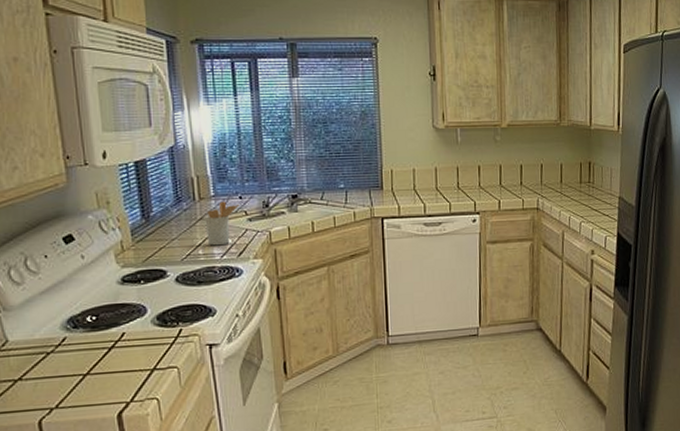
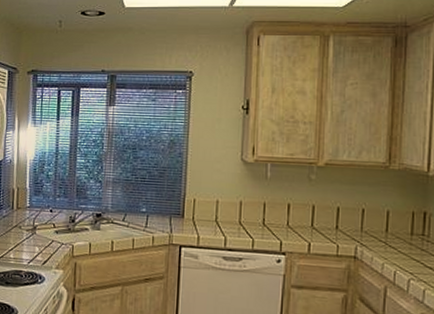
utensil holder: present [205,201,239,246] -> none [18,212,49,253]

